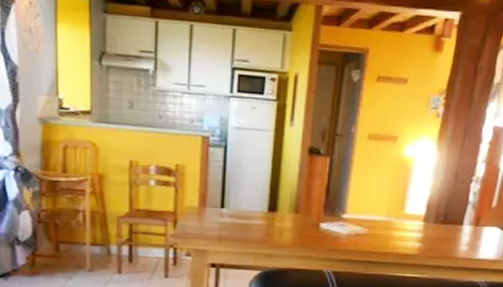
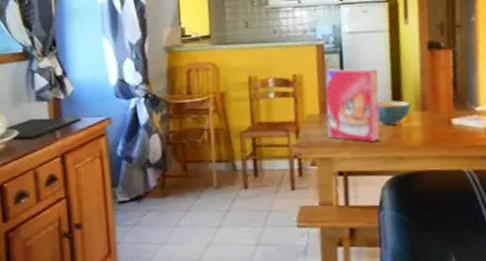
cereal box: none [205,163,260,238] -> present [325,68,381,142]
cereal bowl: none [254,200,285,224] -> present [377,100,411,126]

